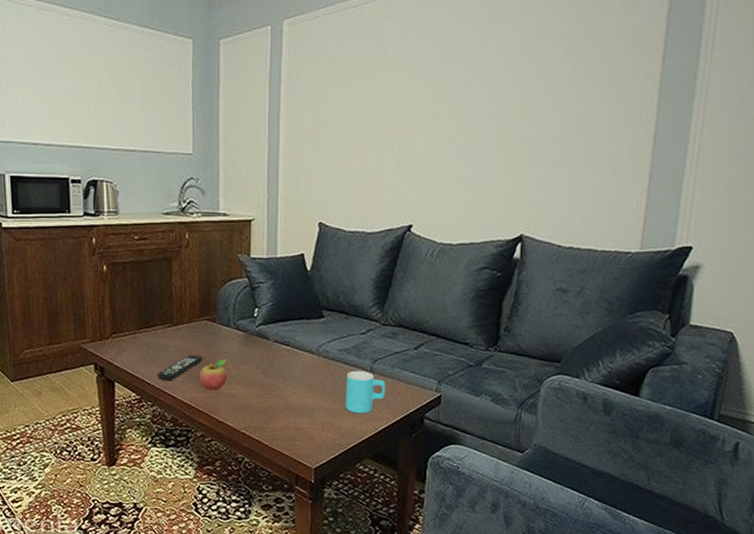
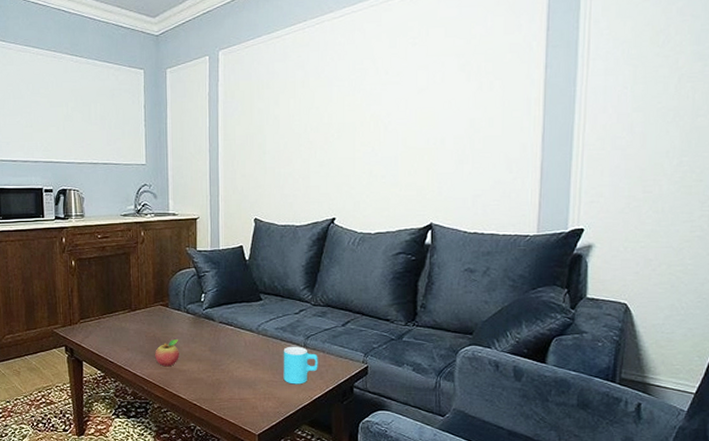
remote control: present [157,355,203,381] -> none [119,336,158,360]

